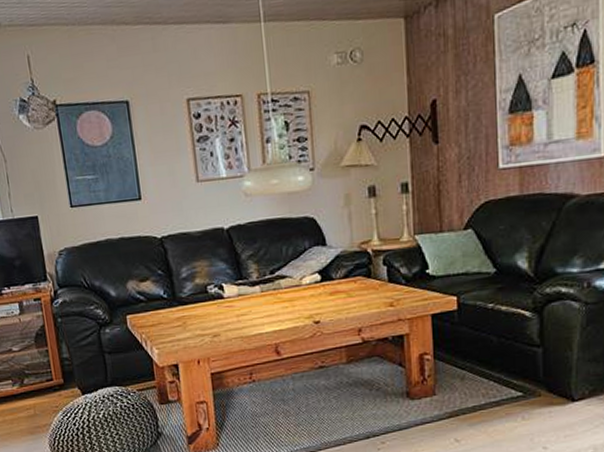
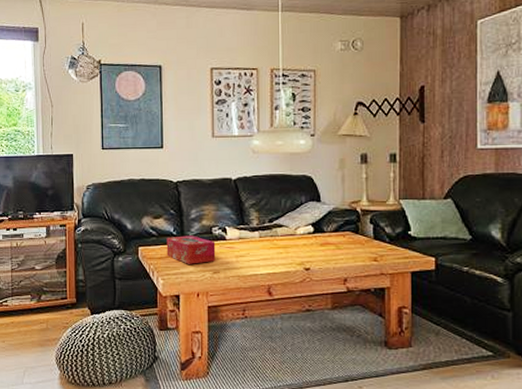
tissue box: none [156,297,215,330] -> present [166,235,216,264]

